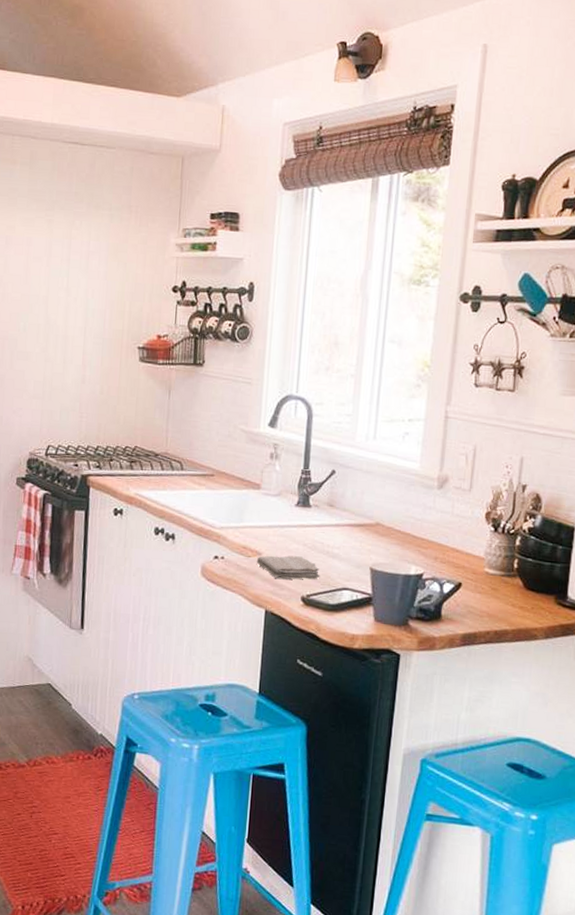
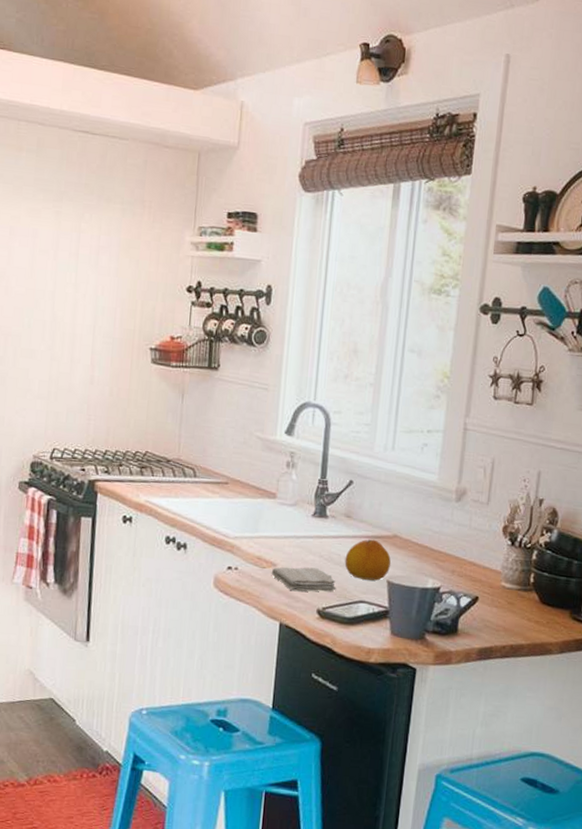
fruit: none [328,527,374,568] -> present [344,539,391,581]

